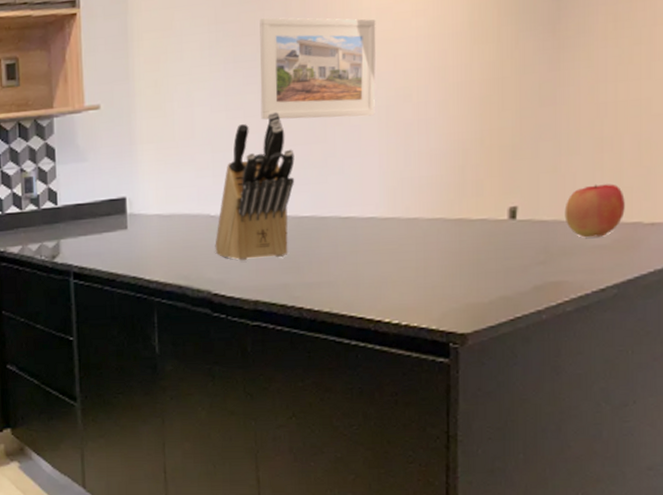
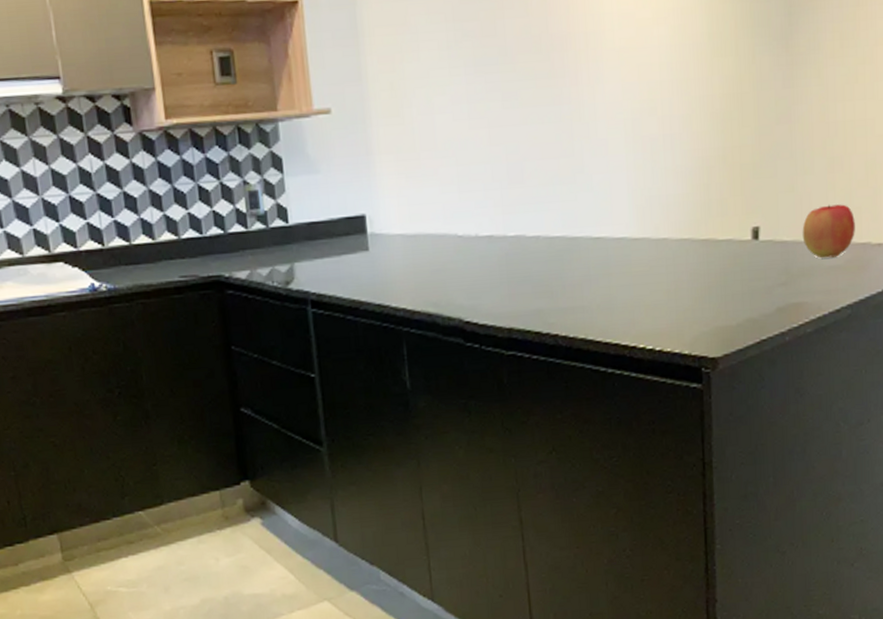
knife block: present [215,111,295,261] -> none [464,122,544,285]
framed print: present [259,17,376,120] -> none [500,17,621,131]

